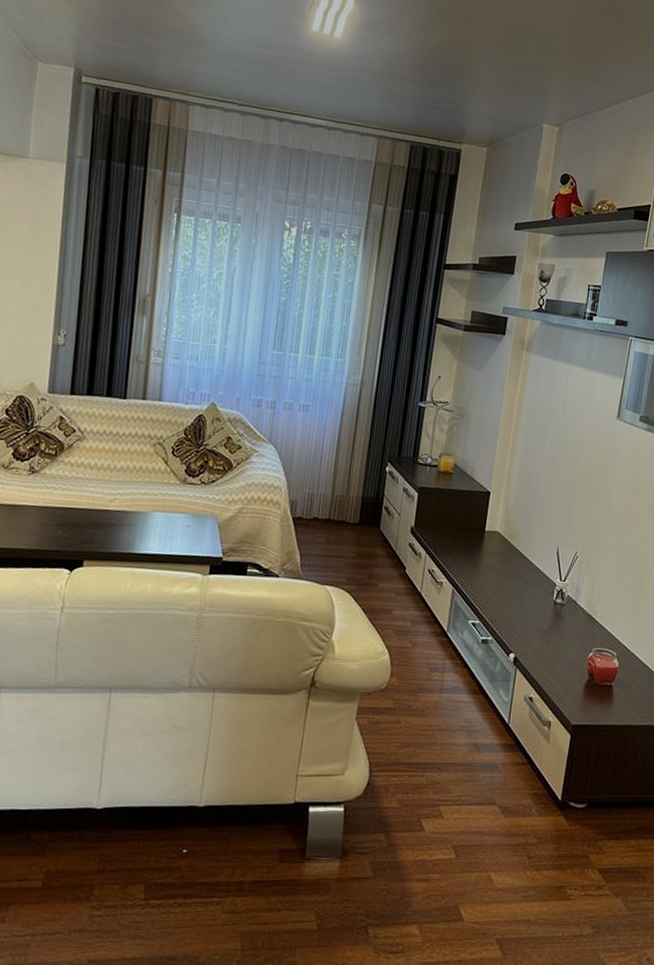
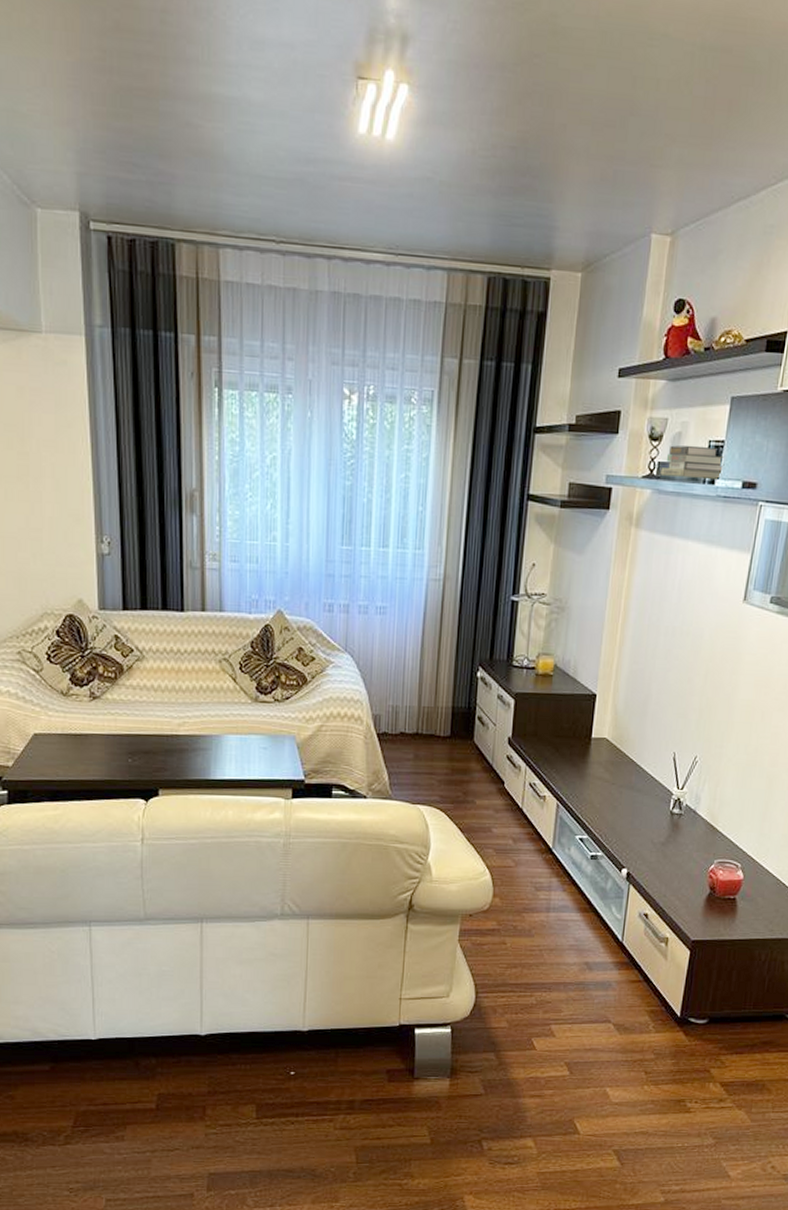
books: none [548,286,601,316] -> present [660,445,725,479]

